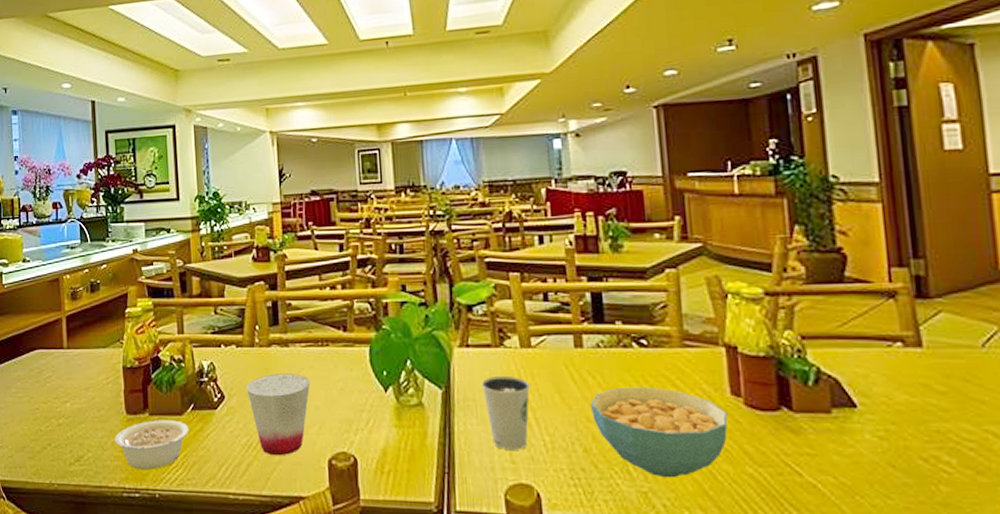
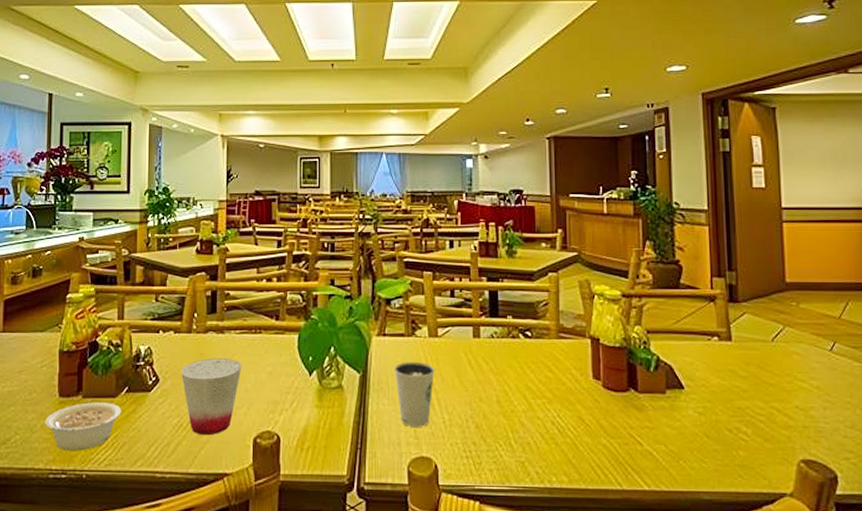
cereal bowl: present [590,387,728,478] -> none [483,372,590,449]

